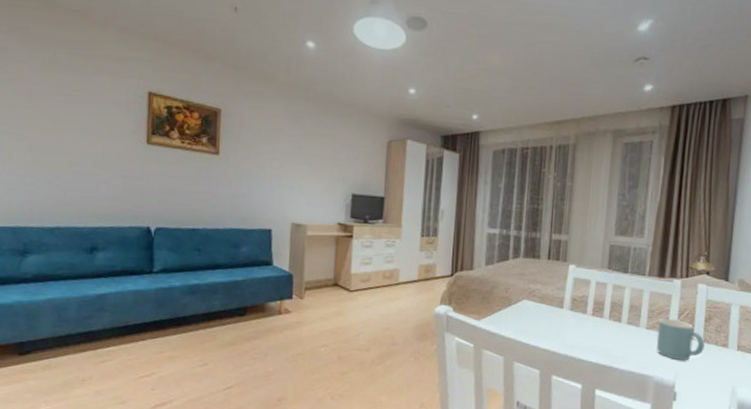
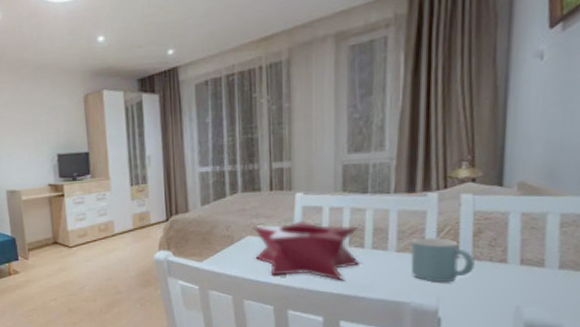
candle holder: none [528,291,618,352] -> present [253,220,361,281]

